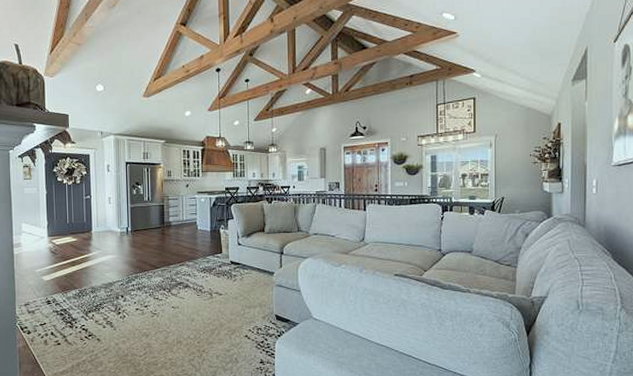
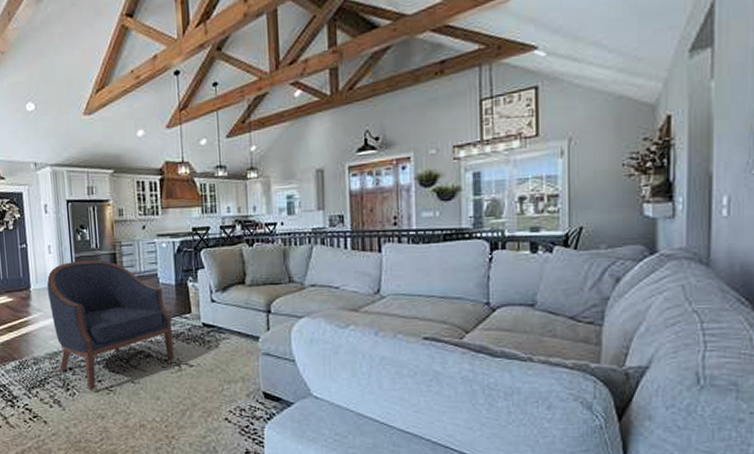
chair: none [106,209,207,314] -> present [46,259,174,391]

